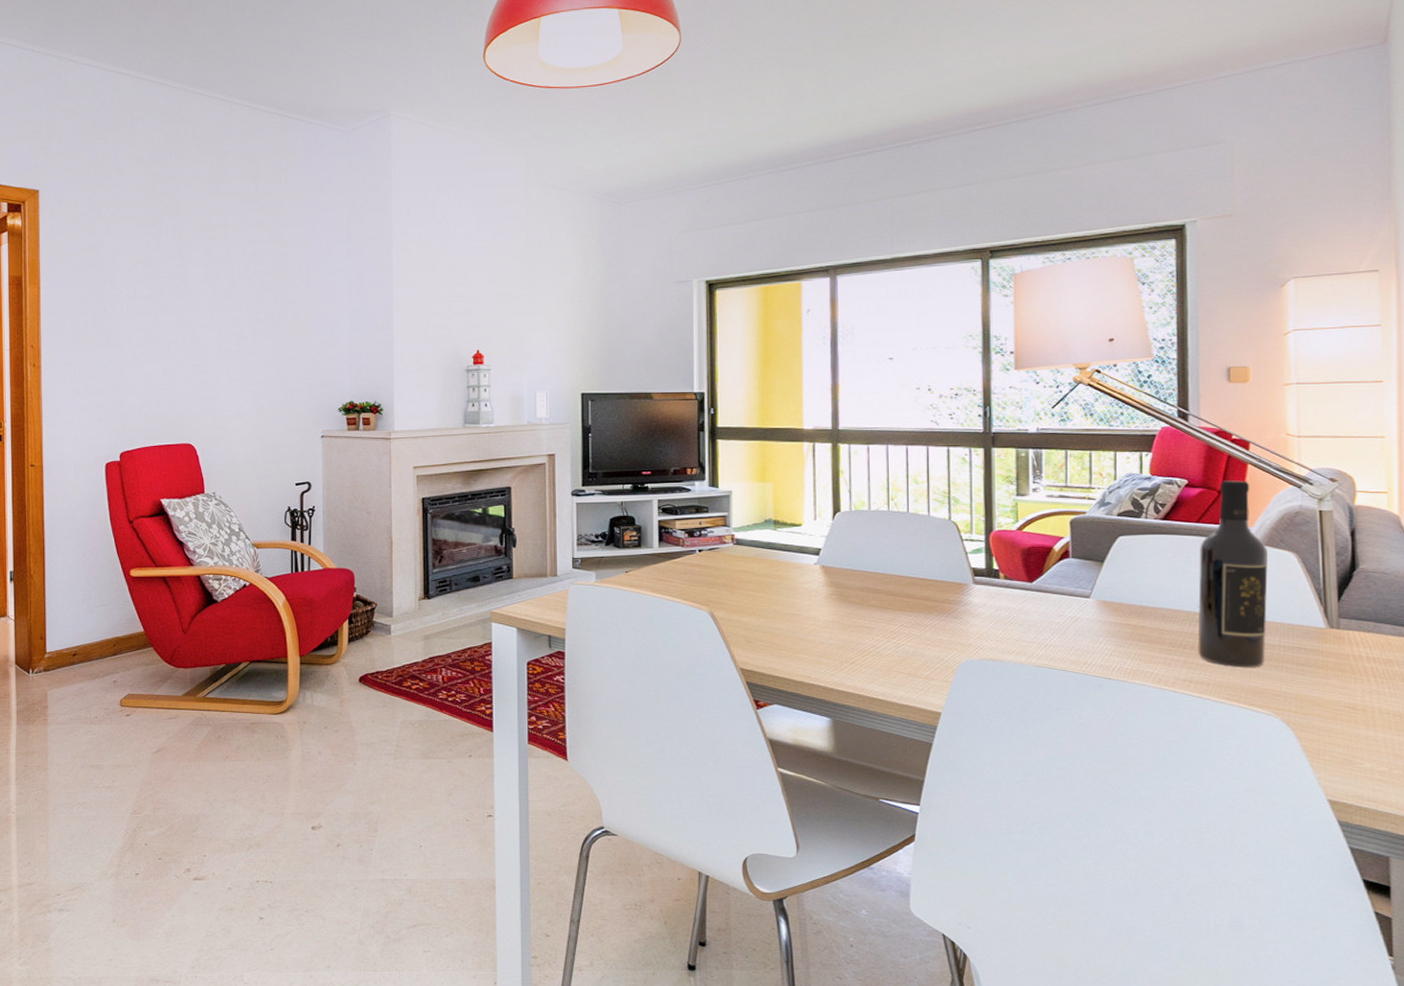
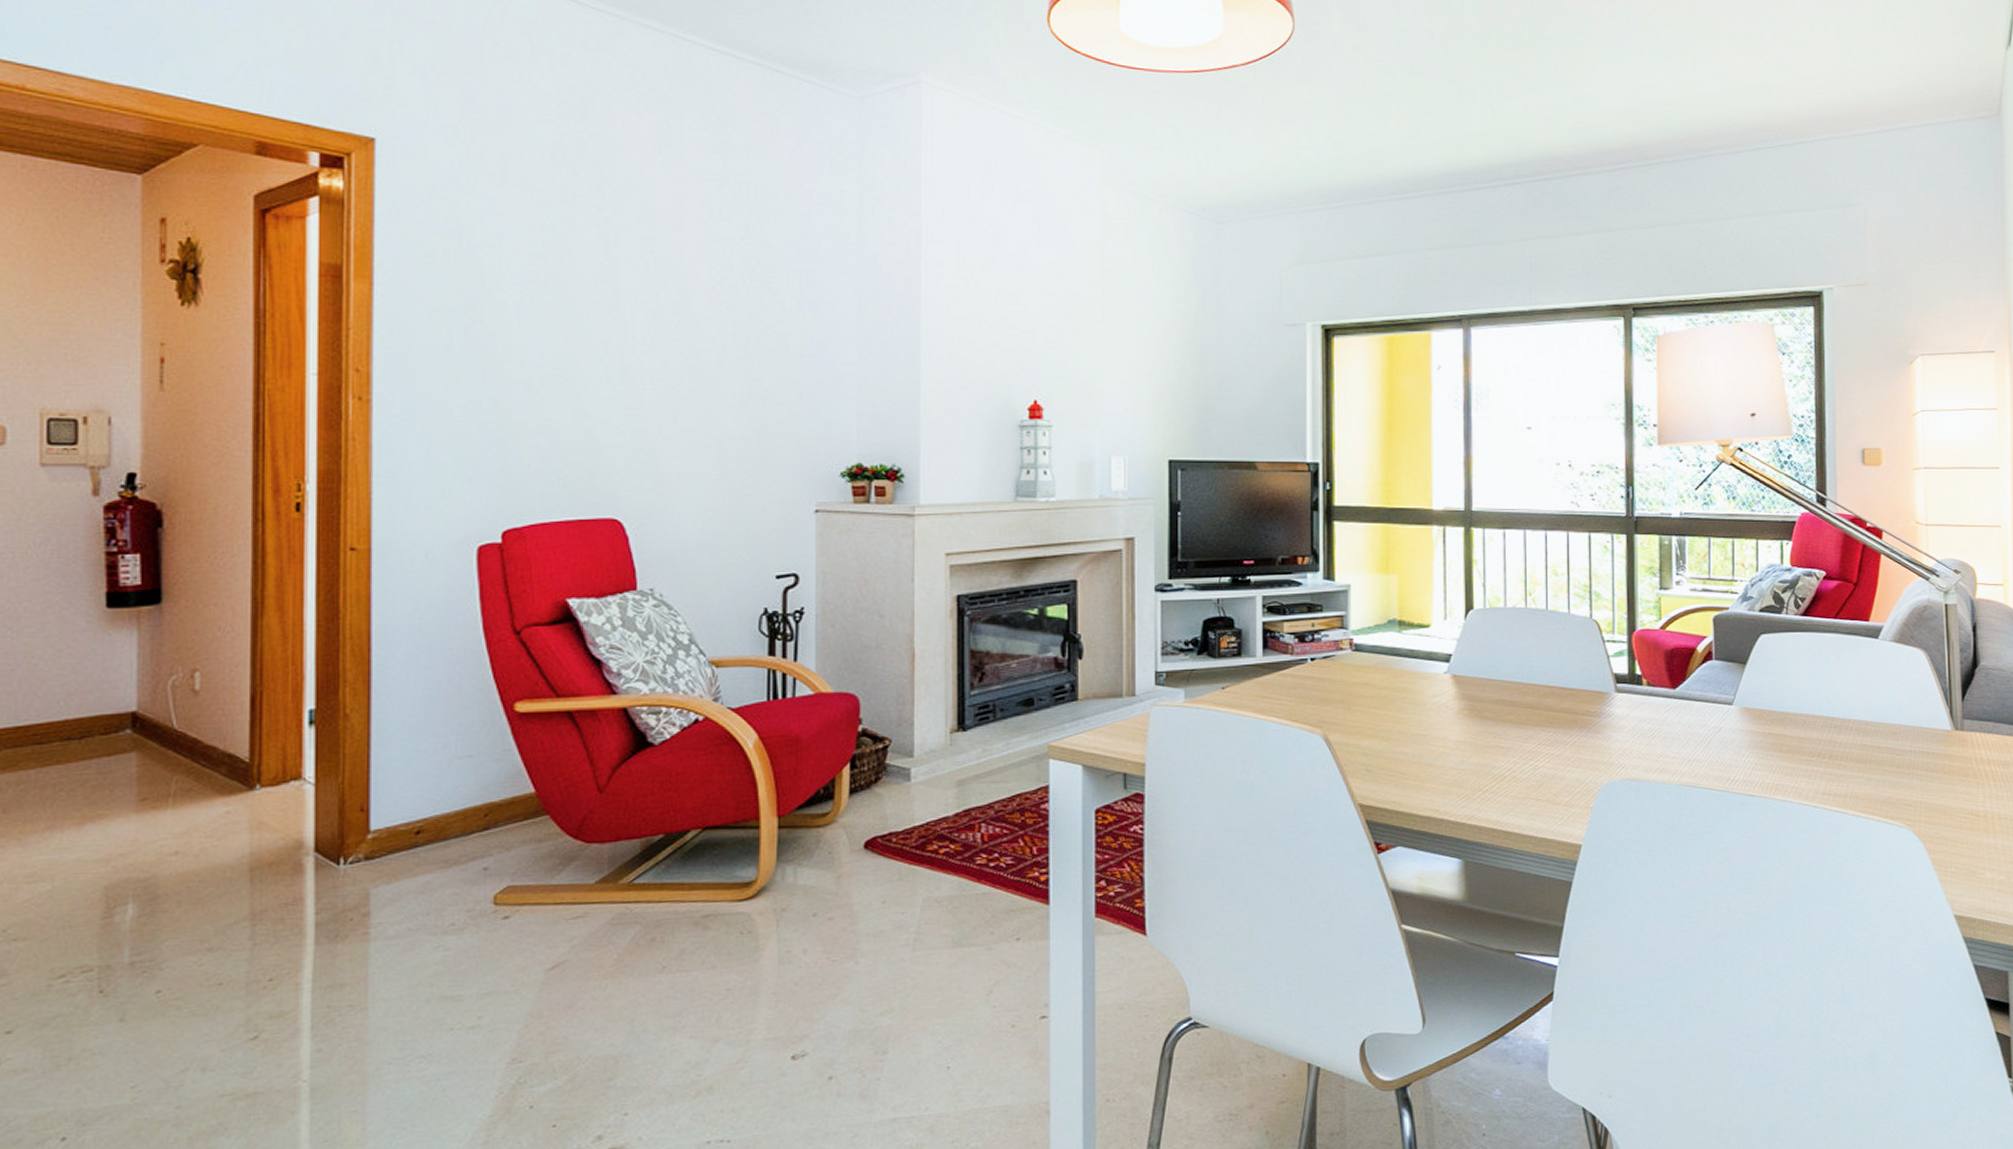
wine bottle: present [1197,480,1268,668] -> none [1835,572,1900,777]

